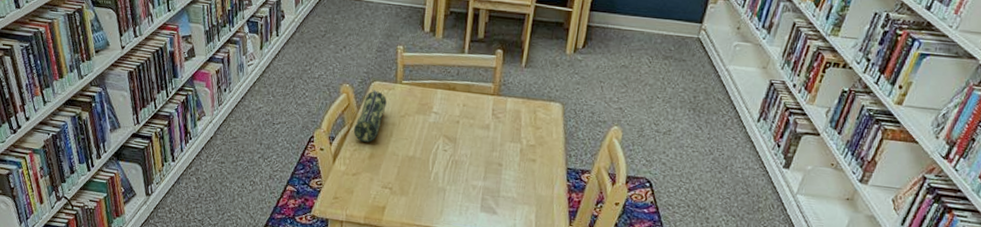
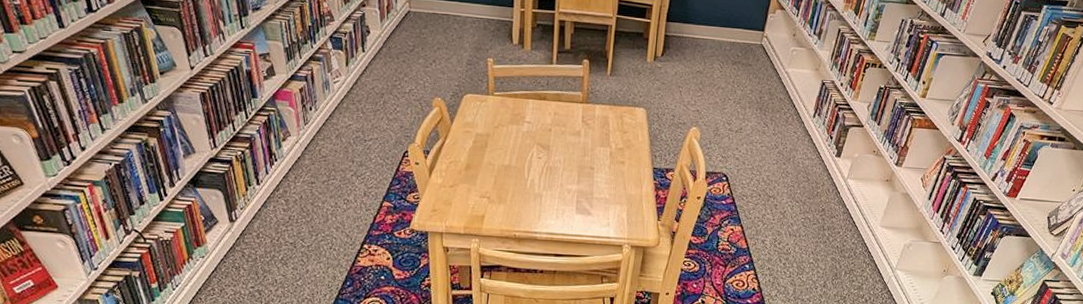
pencil case: present [353,89,387,142] -> none [448,102,480,154]

